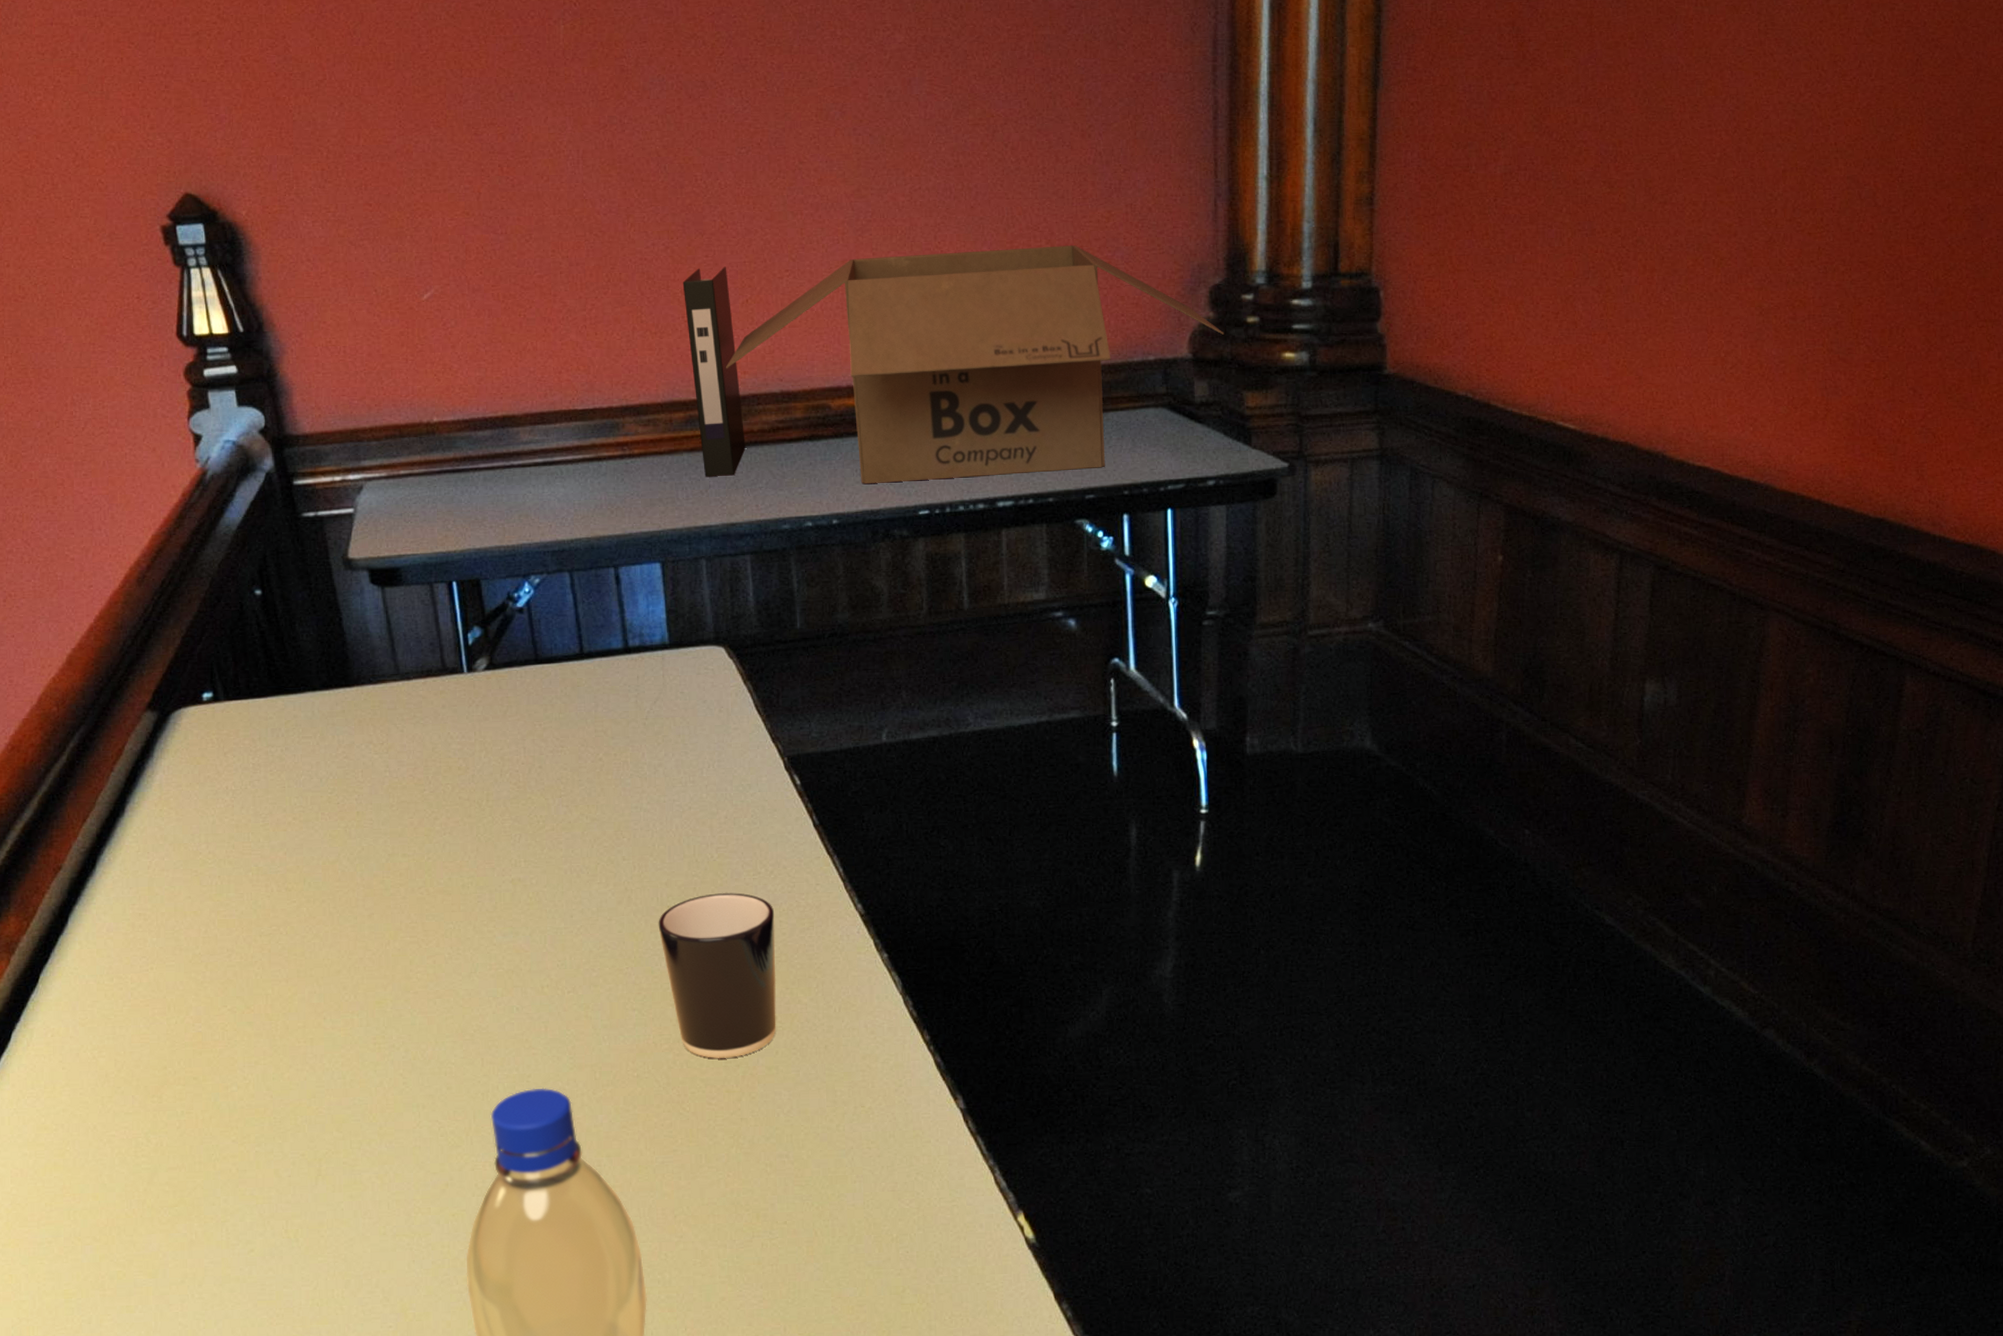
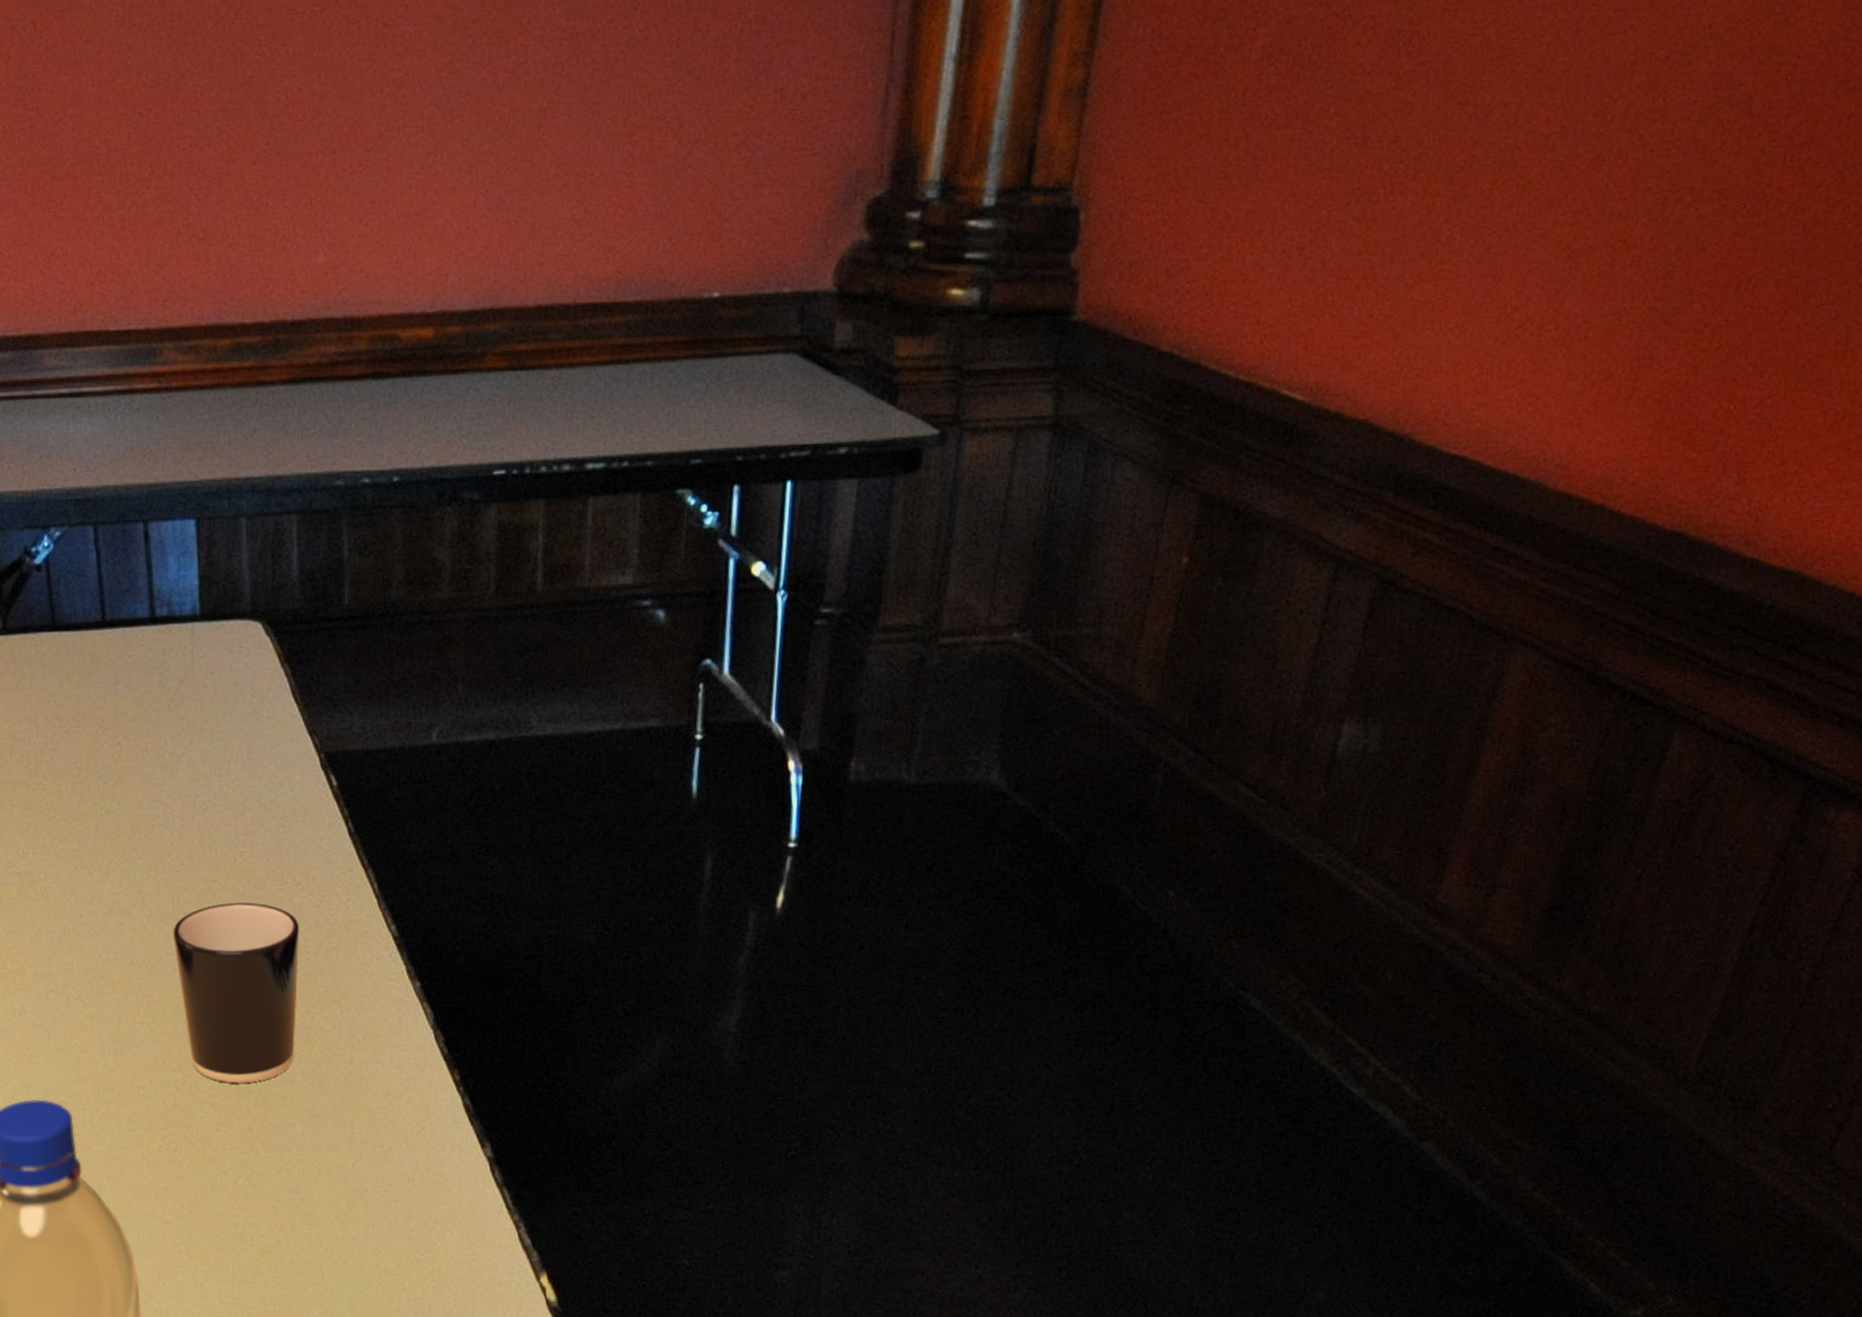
binder: present [682,266,746,476] -> none [237,157,299,418]
cardboard box: present [726,245,1224,484] -> none [282,141,879,435]

